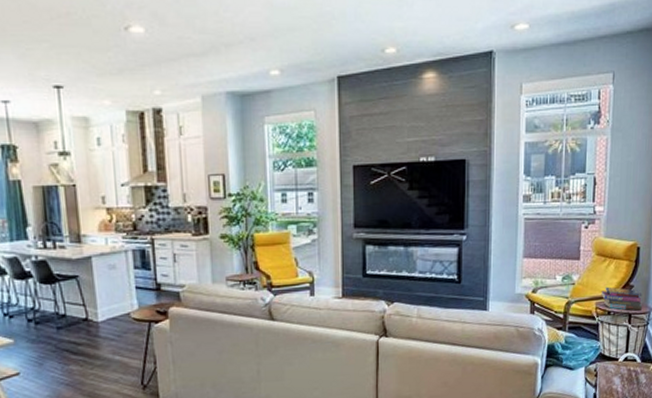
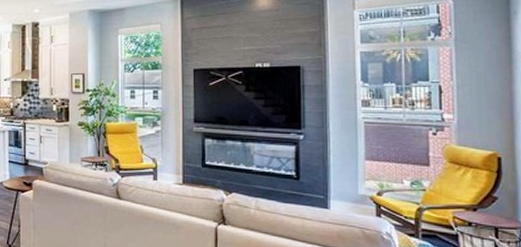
books: present [601,286,643,311] -> none [458,196,512,225]

